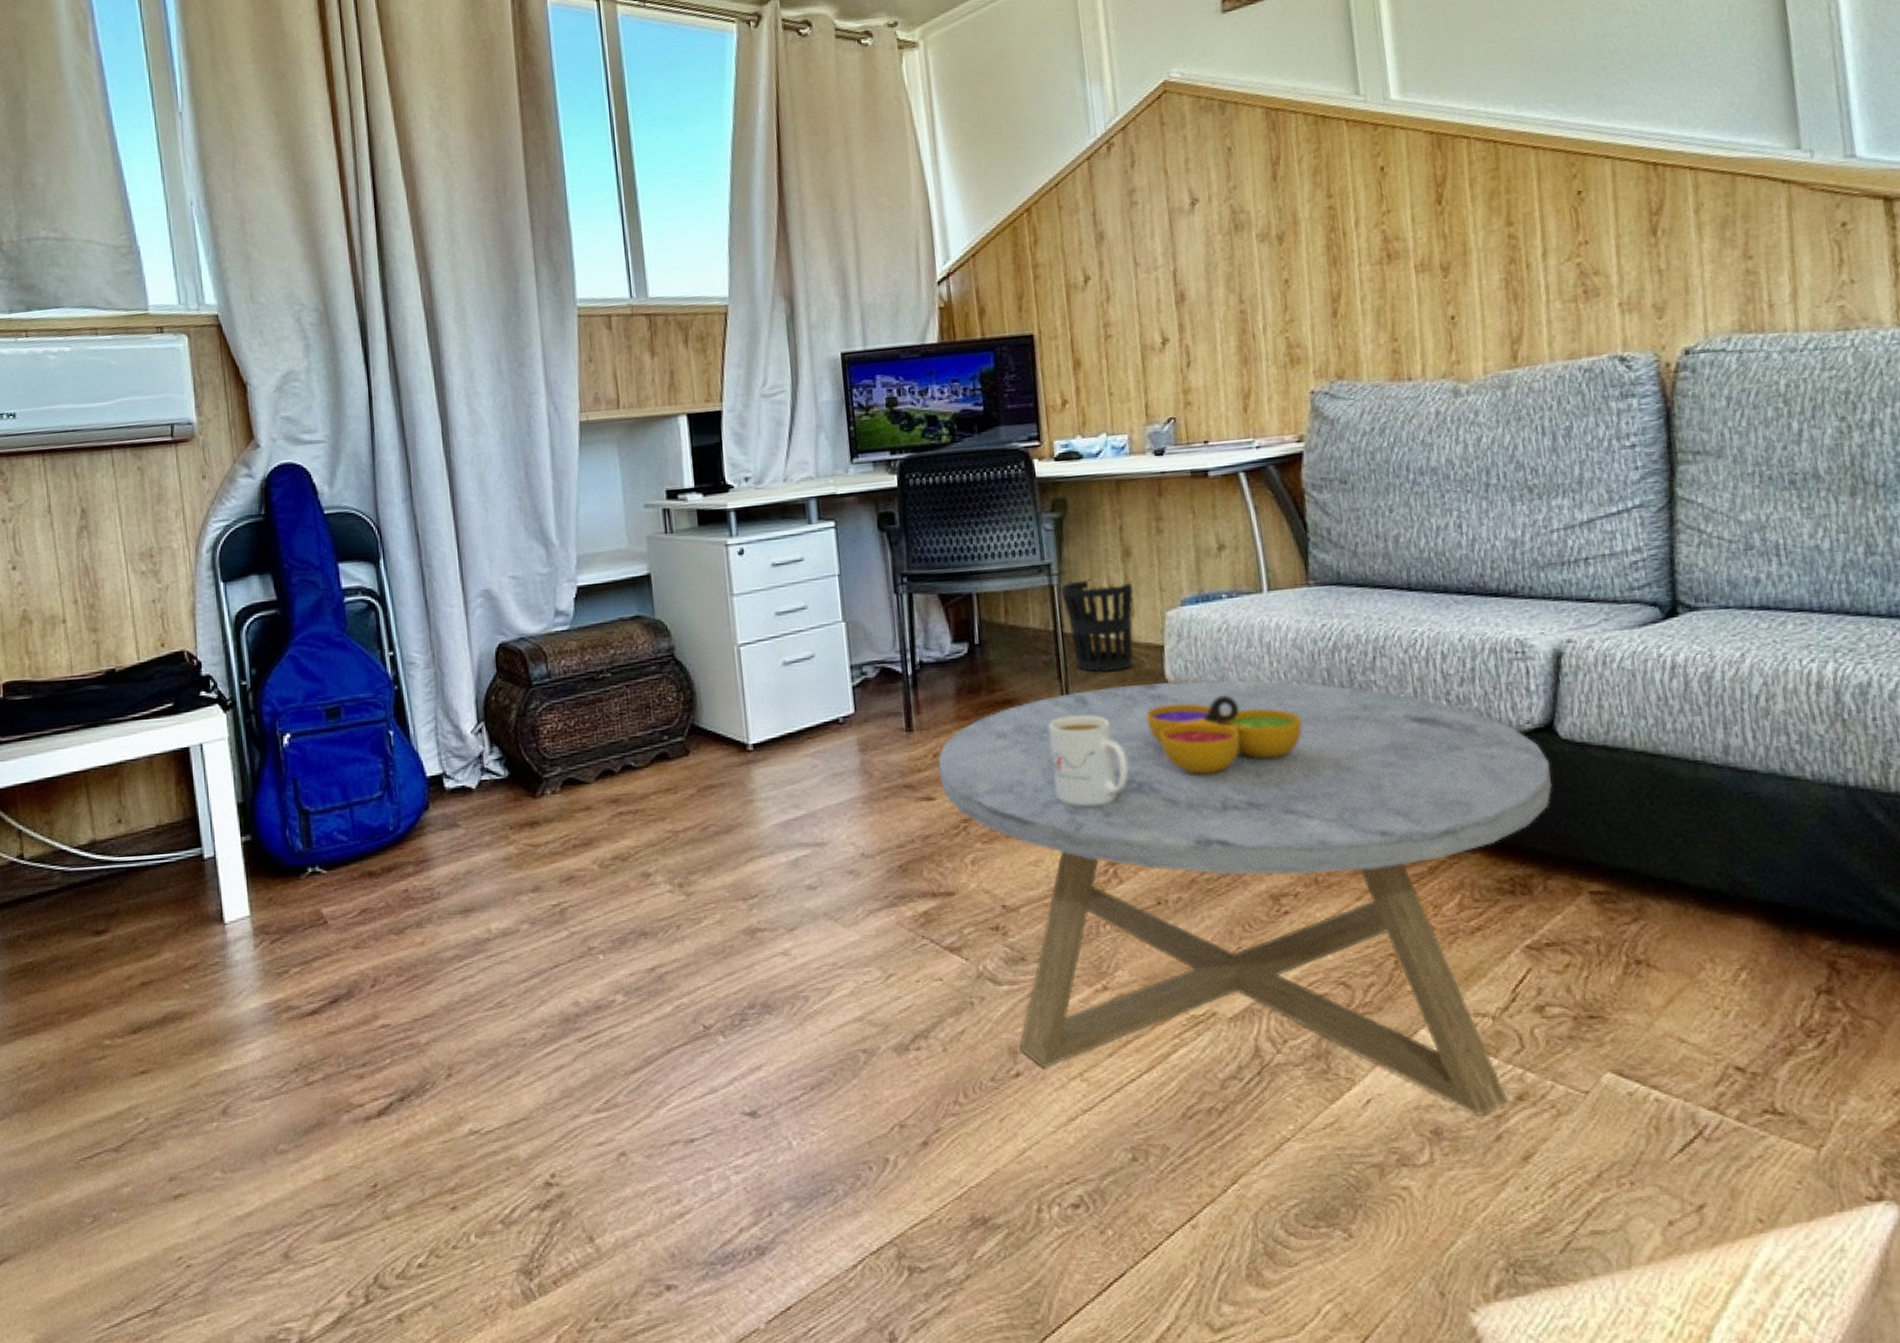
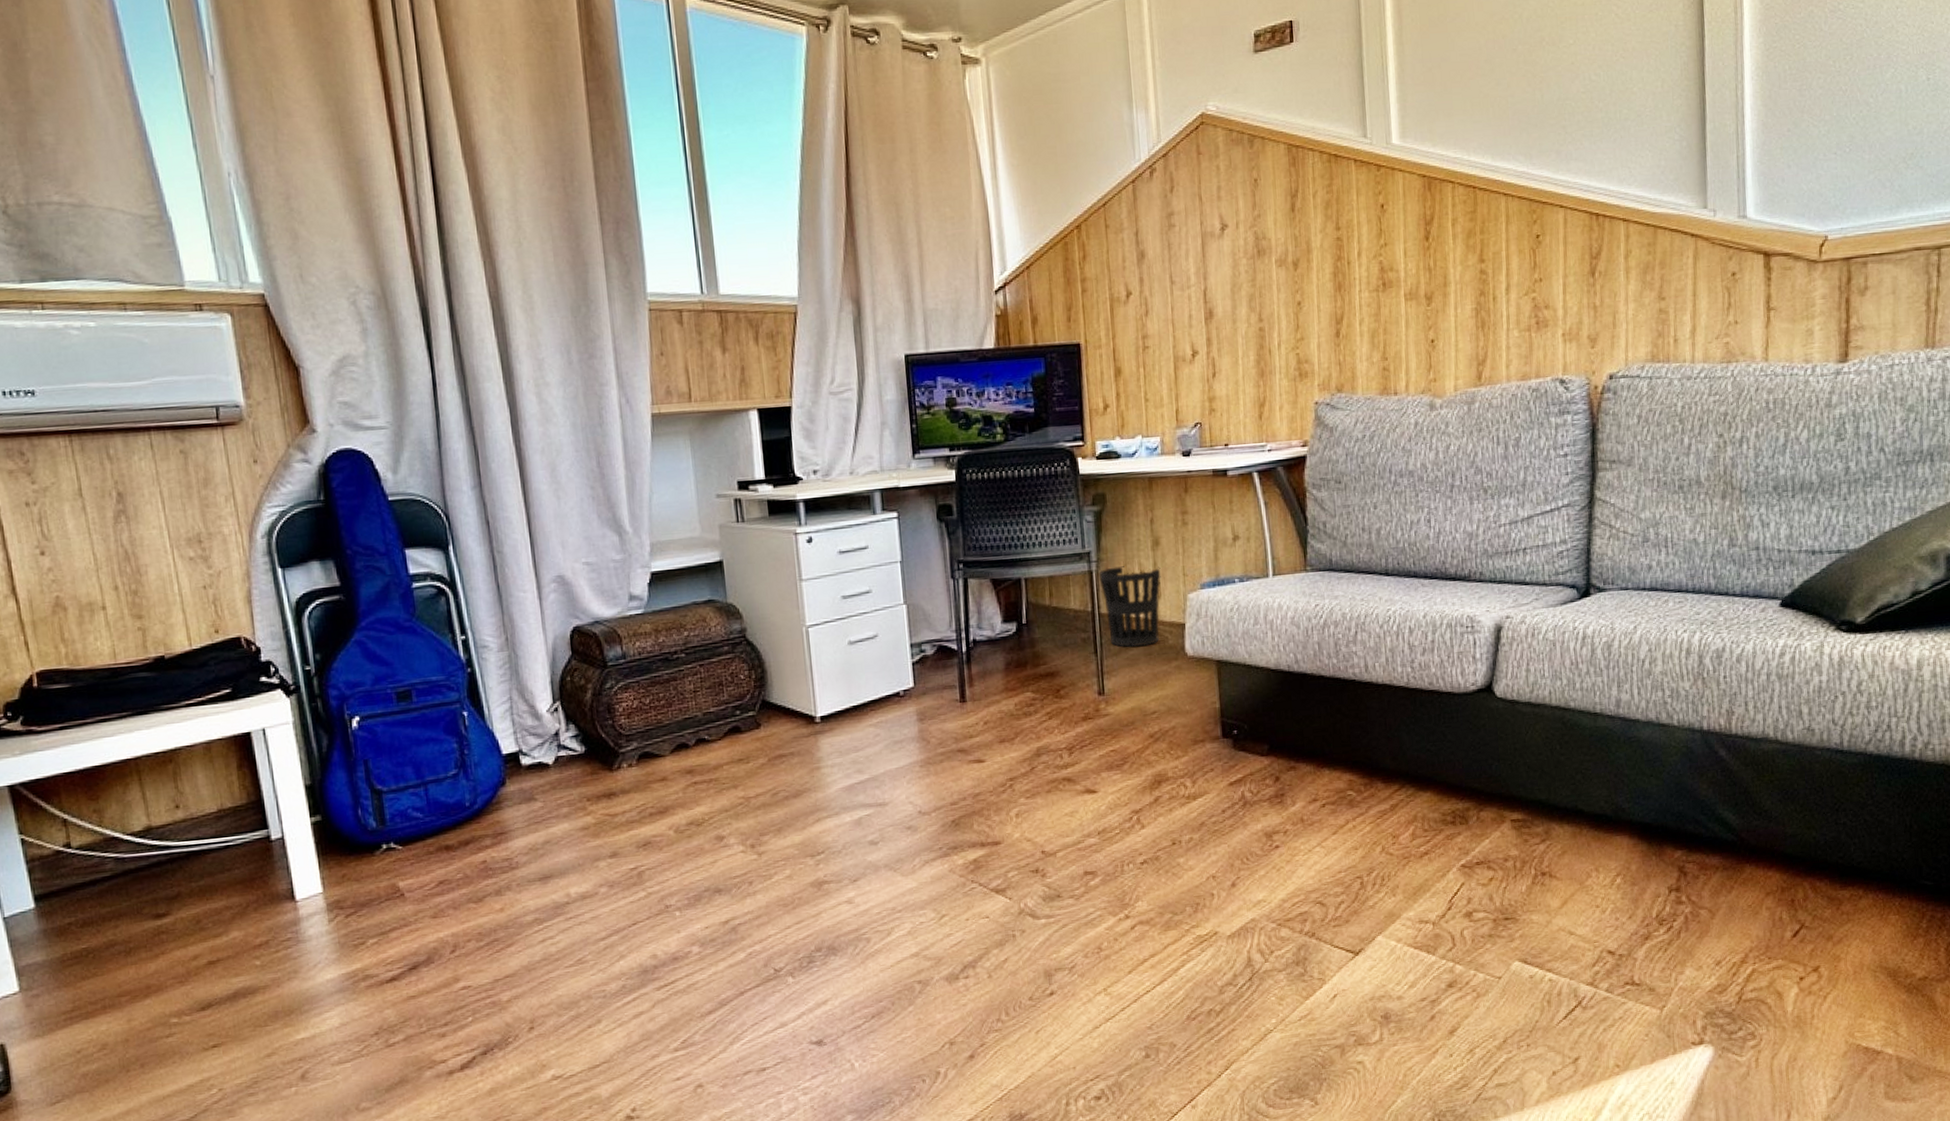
coffee table: present [937,680,1553,1116] -> none [987,652,1489,1002]
mug: present [1049,715,1129,807] -> none [1085,685,1152,765]
decorative bowl: present [1146,695,1302,775] -> none [1168,666,1296,734]

